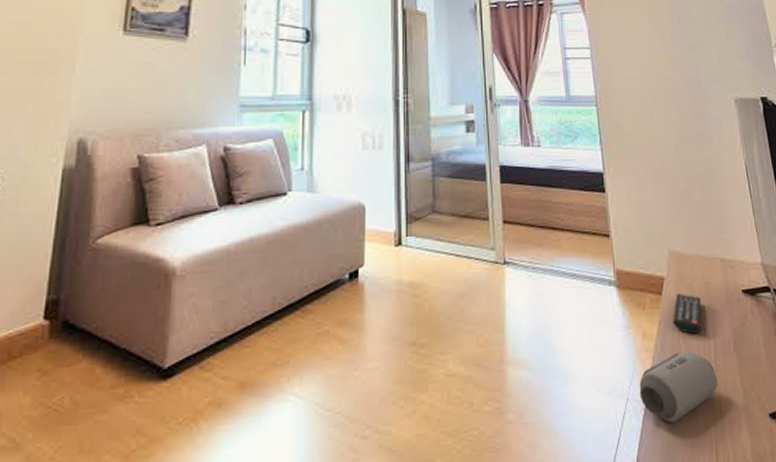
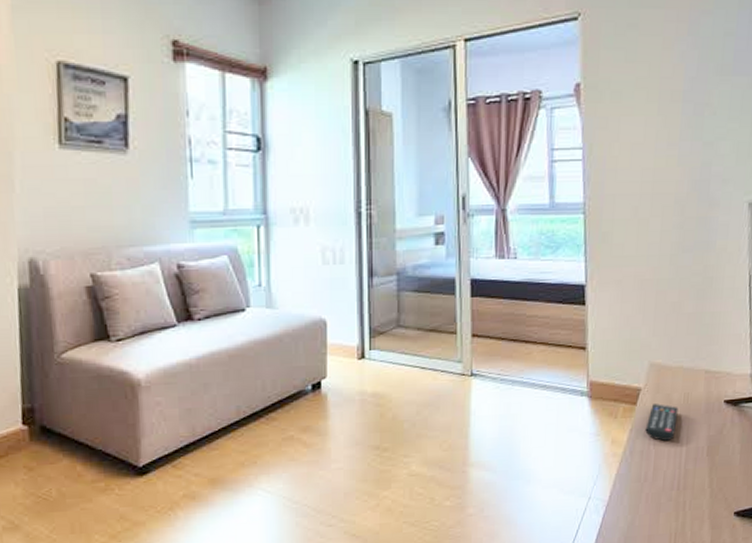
speaker: present [639,350,718,423] -> none [602,456,686,518]

